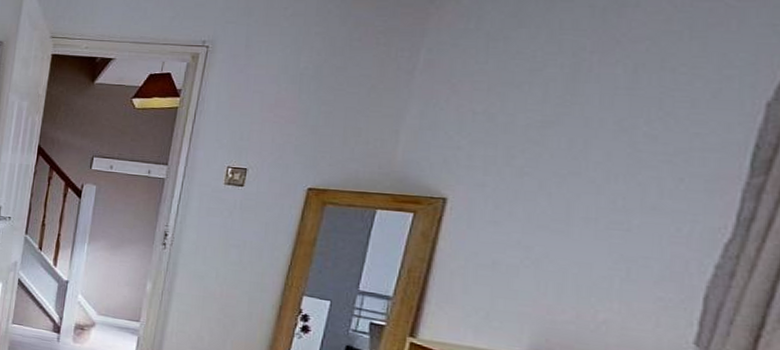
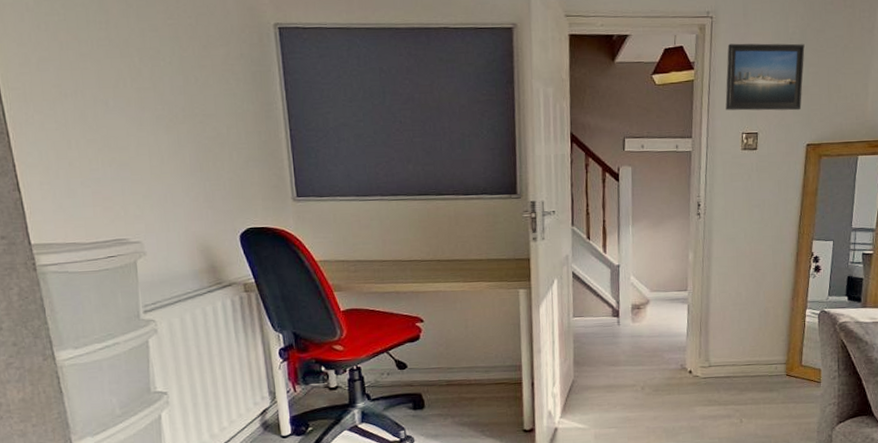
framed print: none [211,74,318,151] -> present [725,43,805,111]

